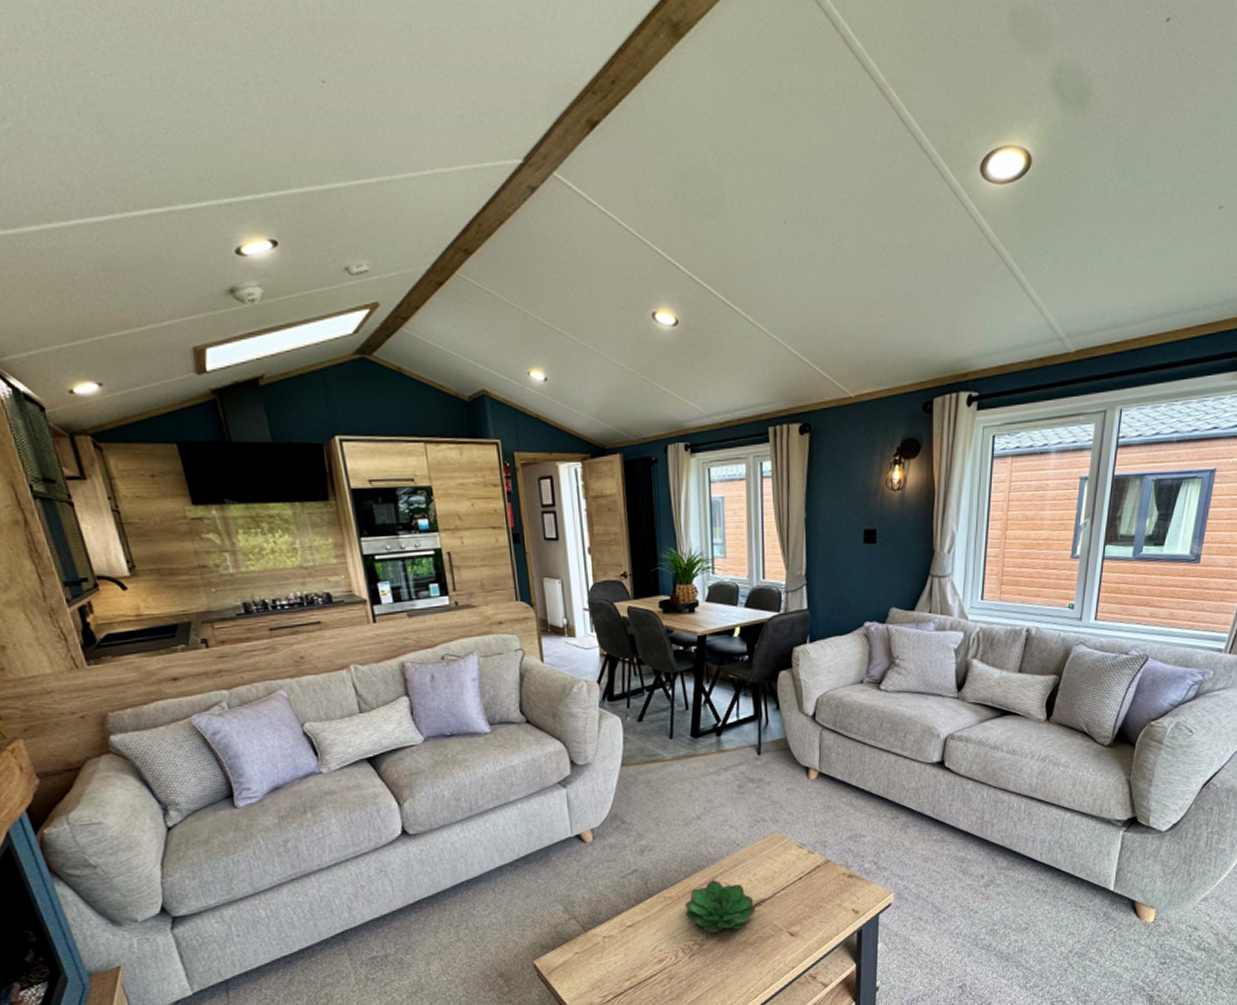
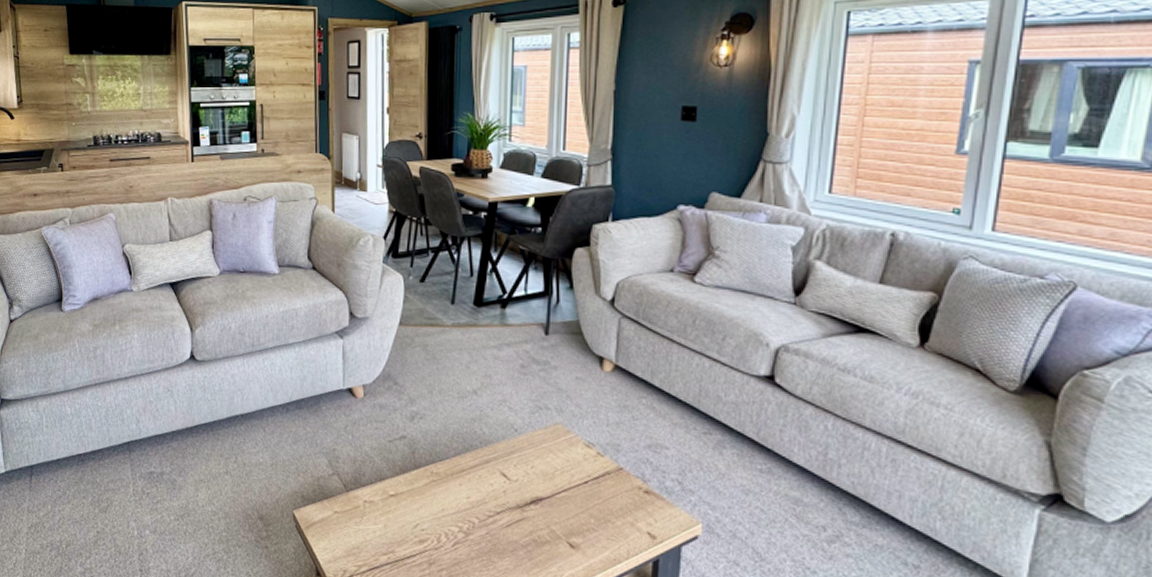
succulent plant: present [685,880,756,933] -> none [452,464,531,526]

